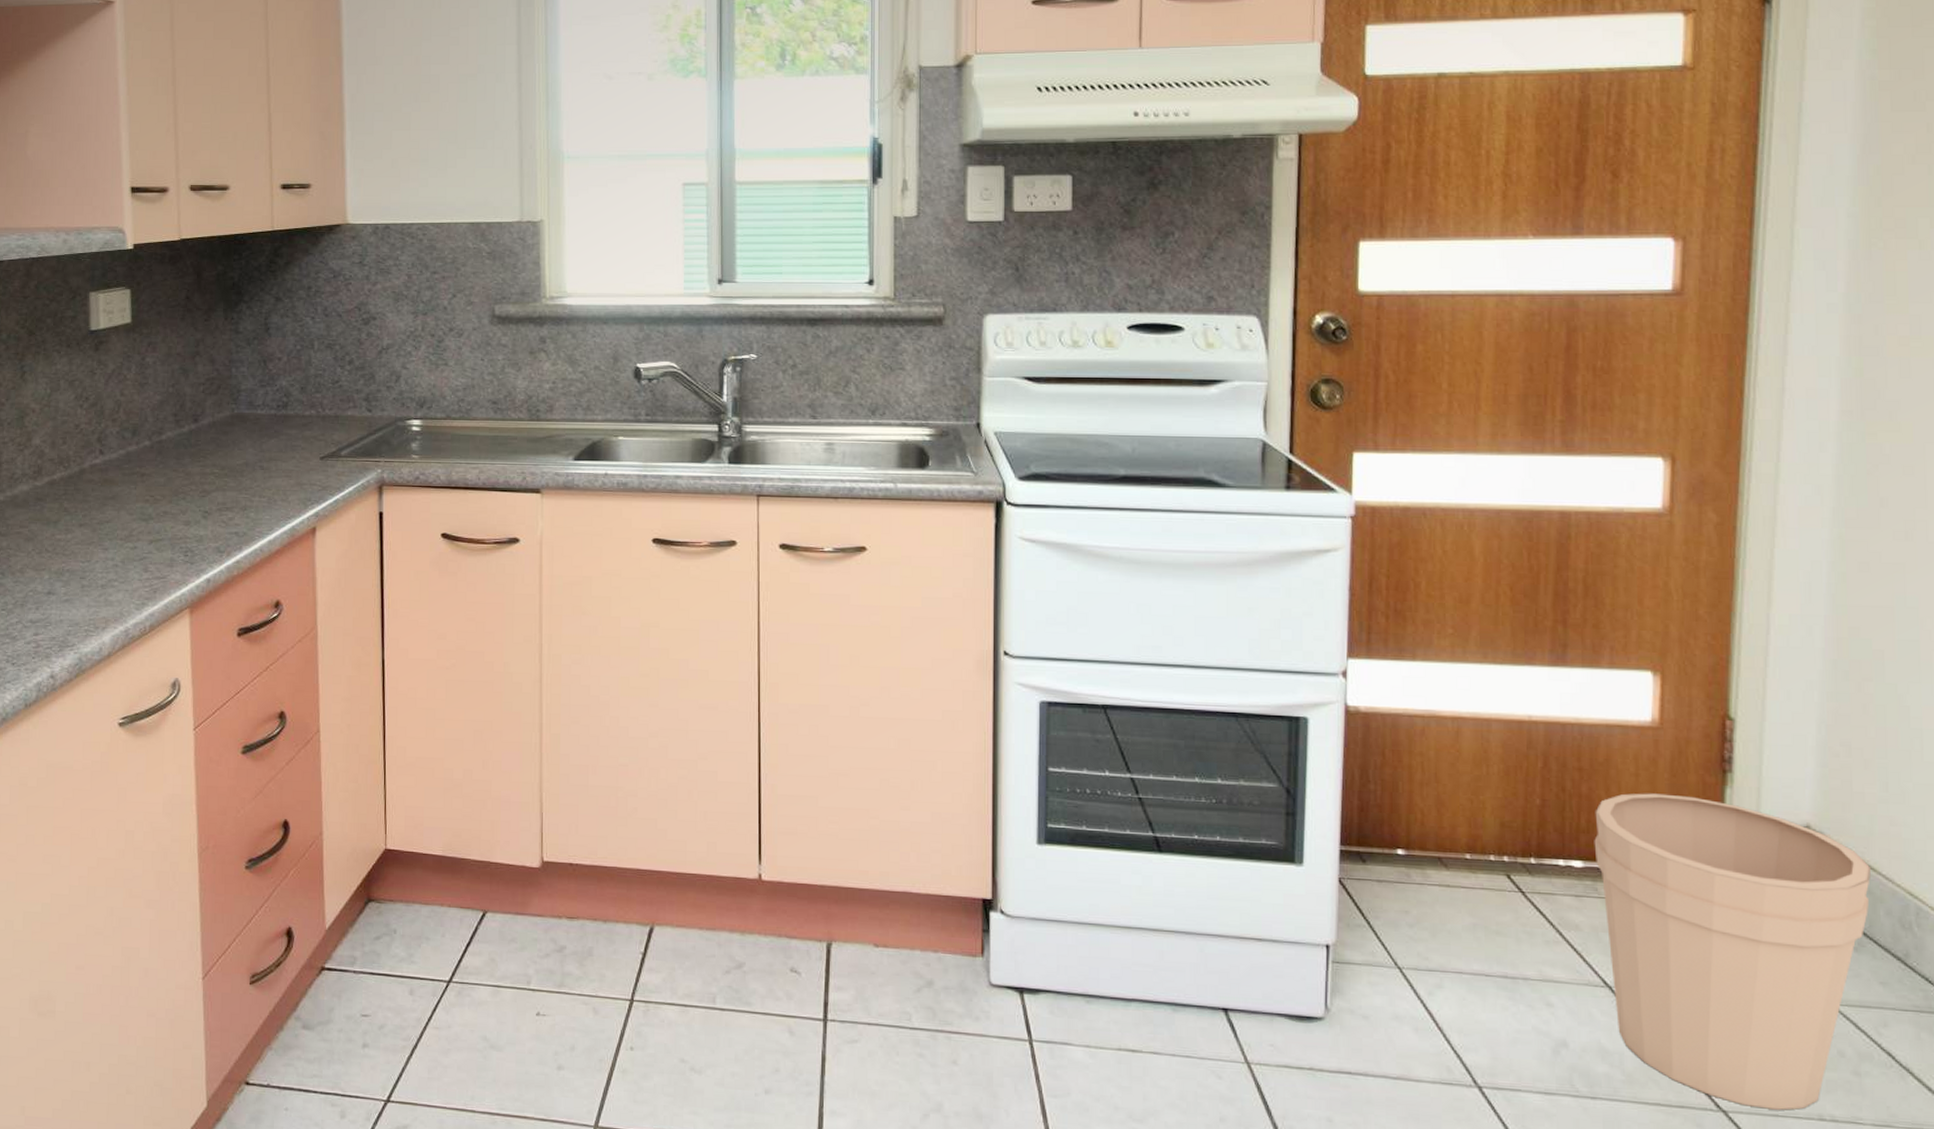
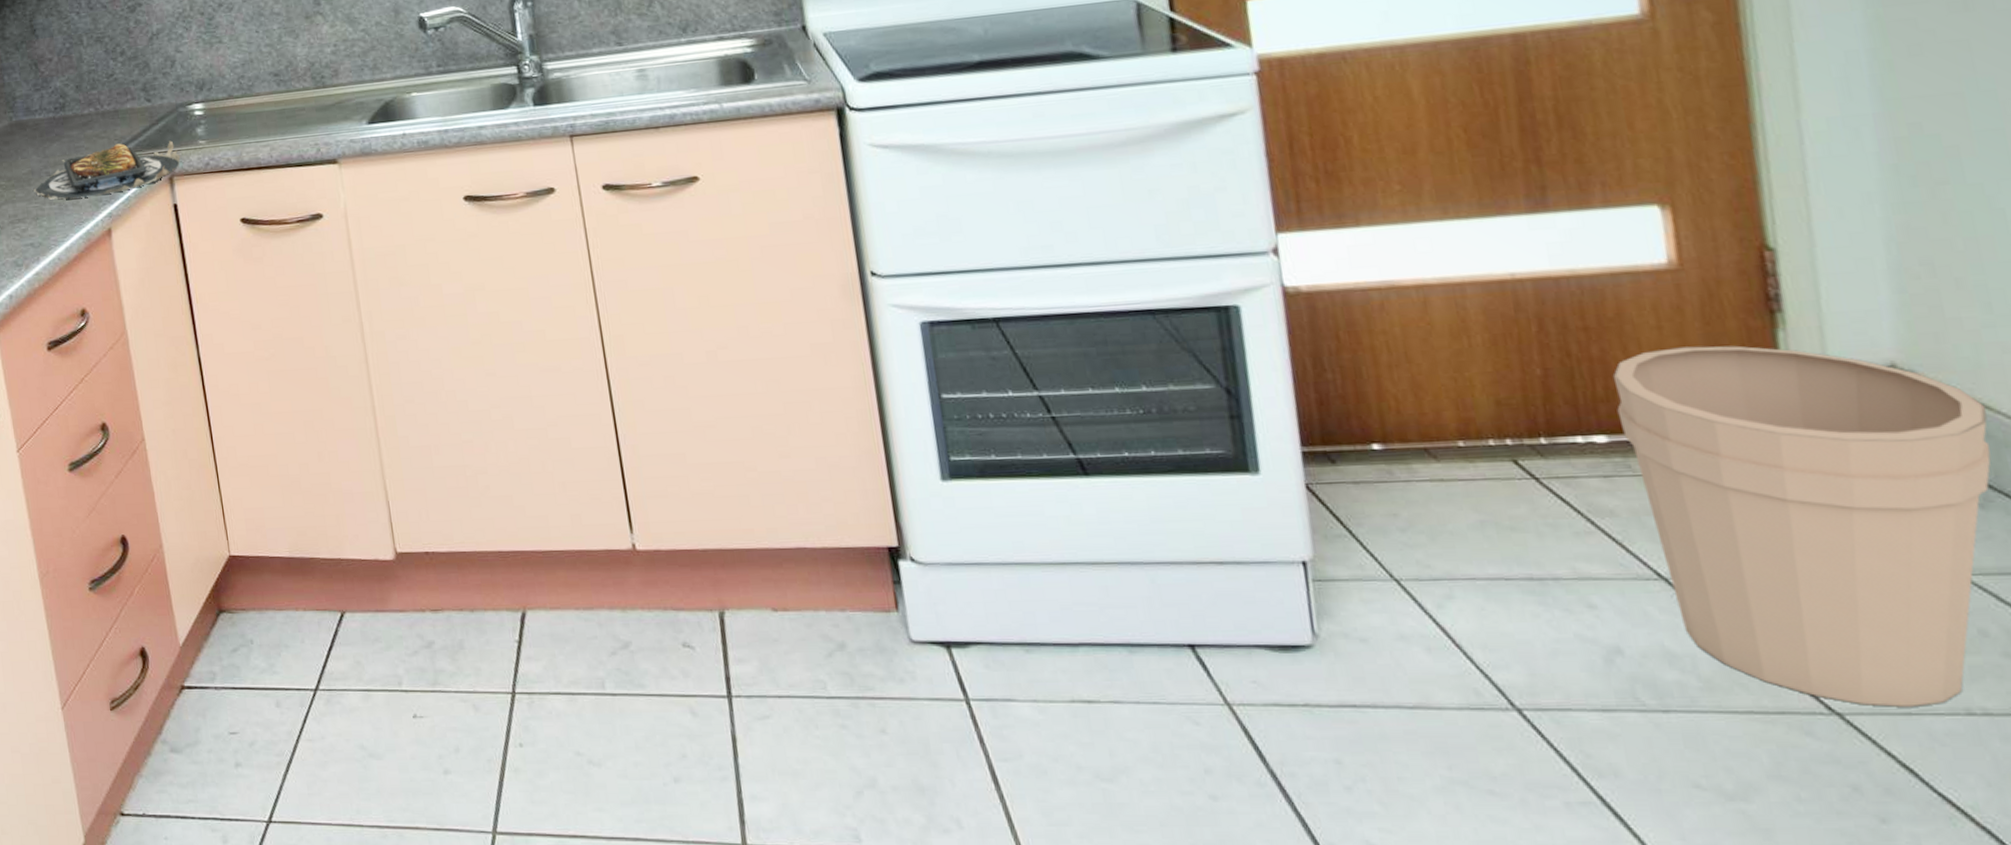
cooking pot: none [245,448,393,496] -> present [33,140,181,200]

